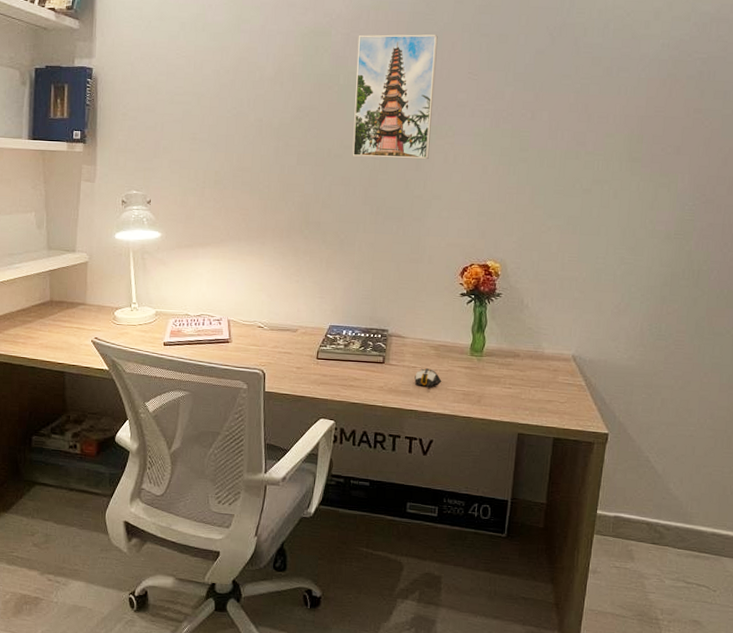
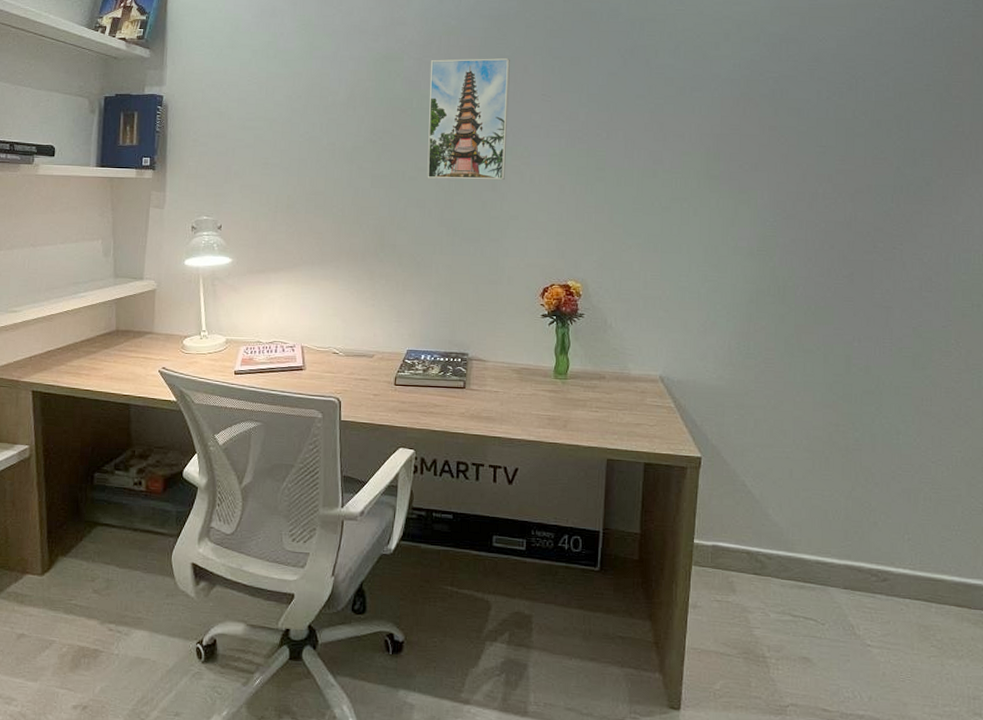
computer mouse: present [414,368,442,388] -> none [497,393,526,413]

